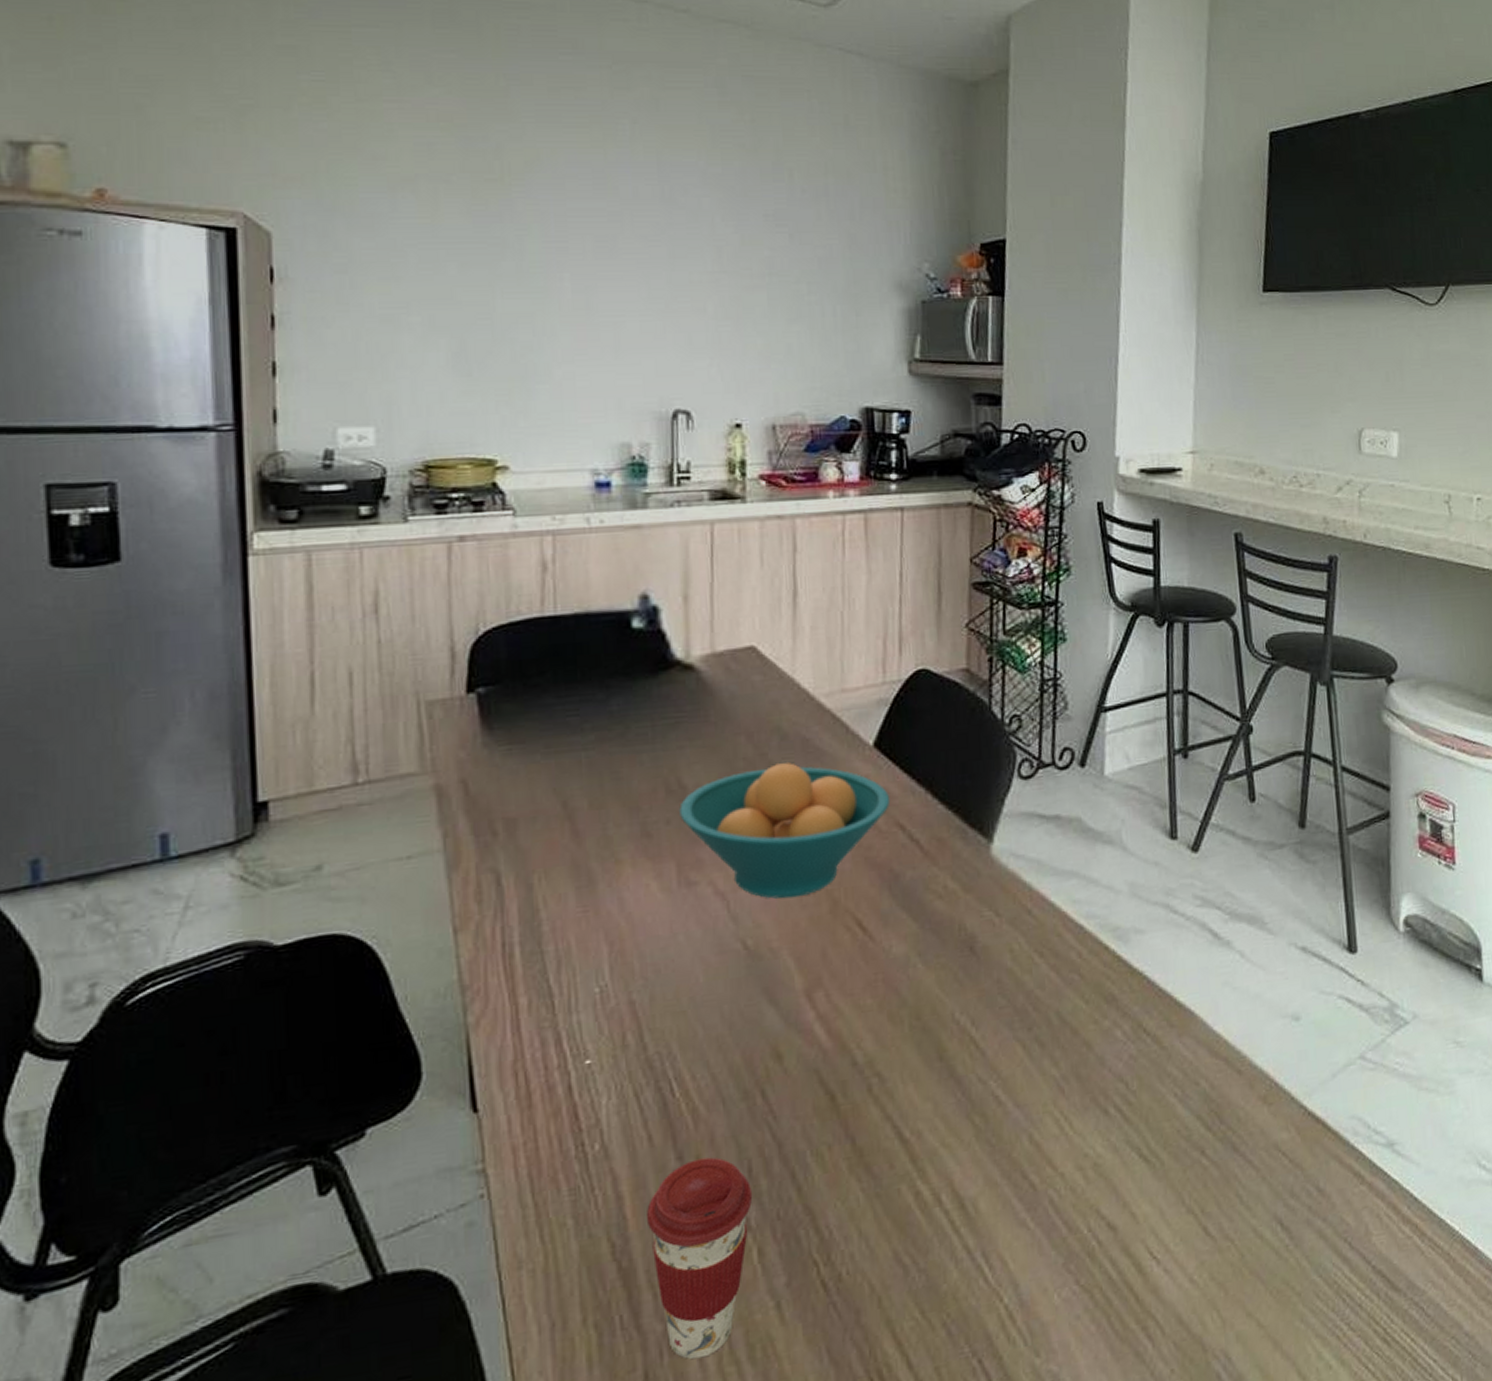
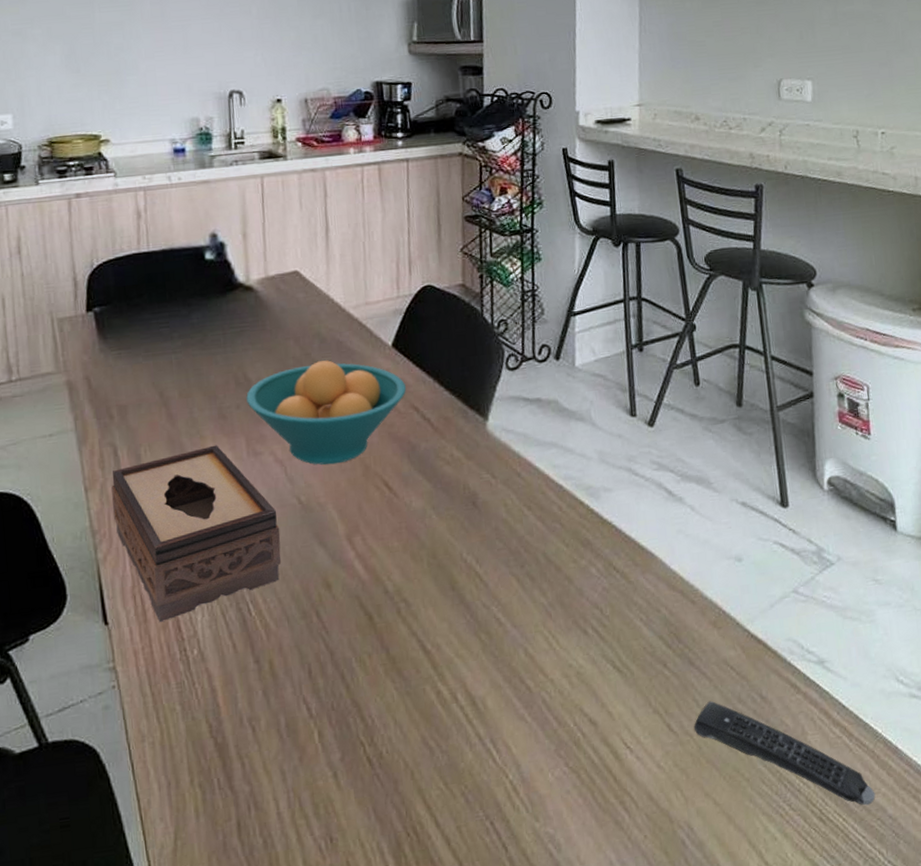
tissue box: none [491,871,718,1109] -> present [111,445,281,623]
coffee cup: present [647,1157,753,1360] -> none [234,661,313,814]
remote control: none [1236,1196,1450,1322] -> present [694,701,876,806]

